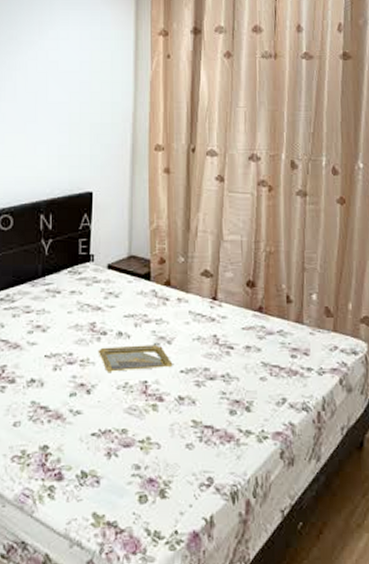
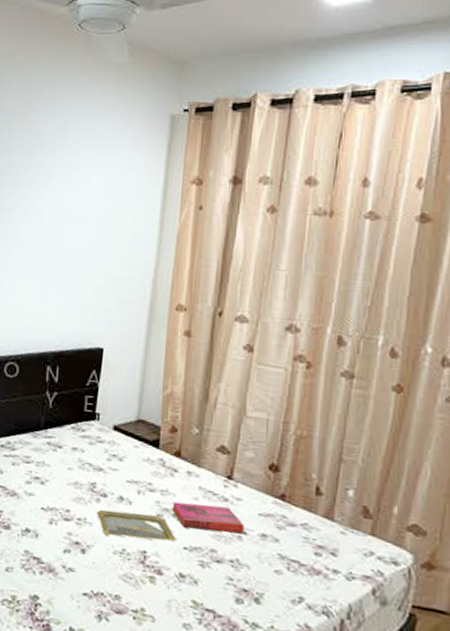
hardback book: none [167,326,231,352] -> present [172,501,244,534]

